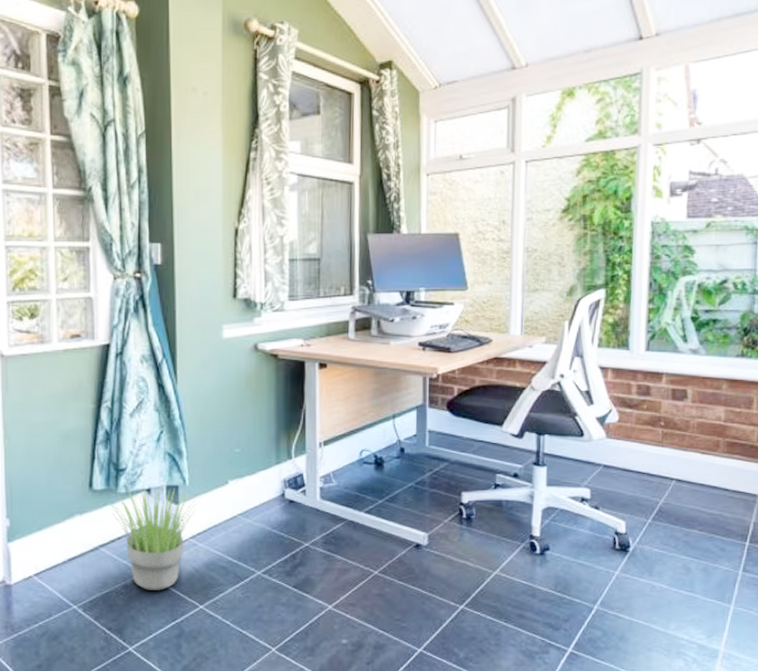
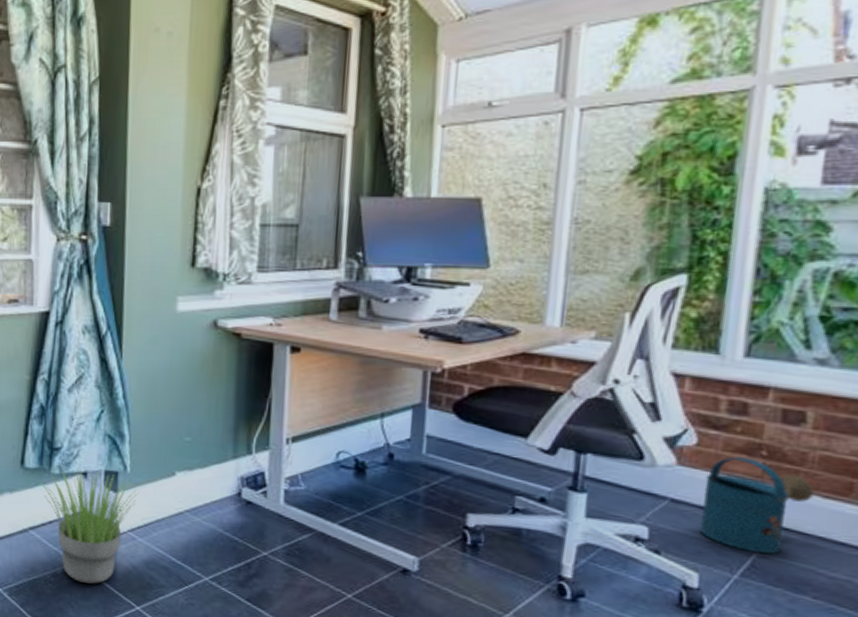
watering can: none [623,428,695,501] -> present [699,456,814,554]

